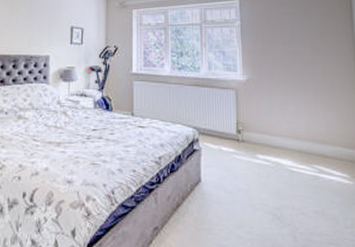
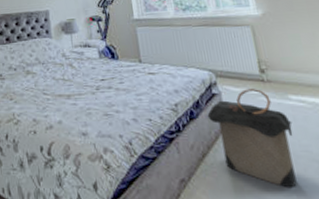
laundry hamper: none [186,146,257,237] -> present [207,88,297,189]

